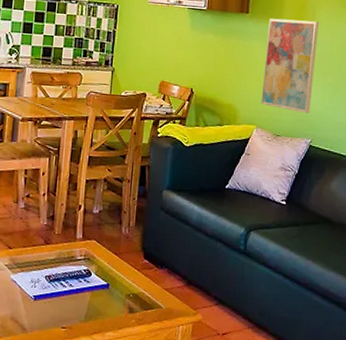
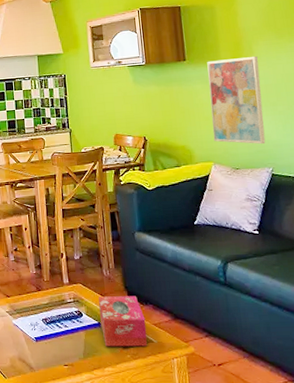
tissue box: none [109,256,158,312] -> present [98,296,148,347]

